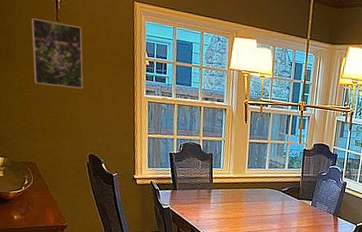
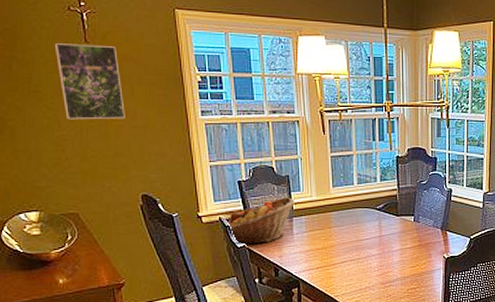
fruit basket: none [156,171,215,208] -> present [226,197,295,245]

